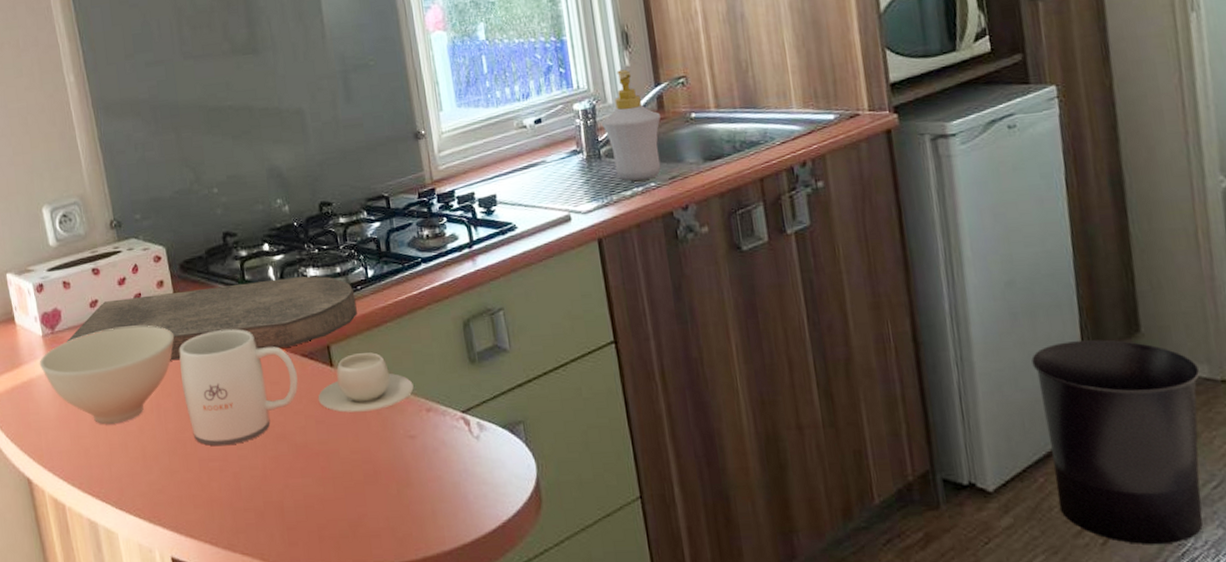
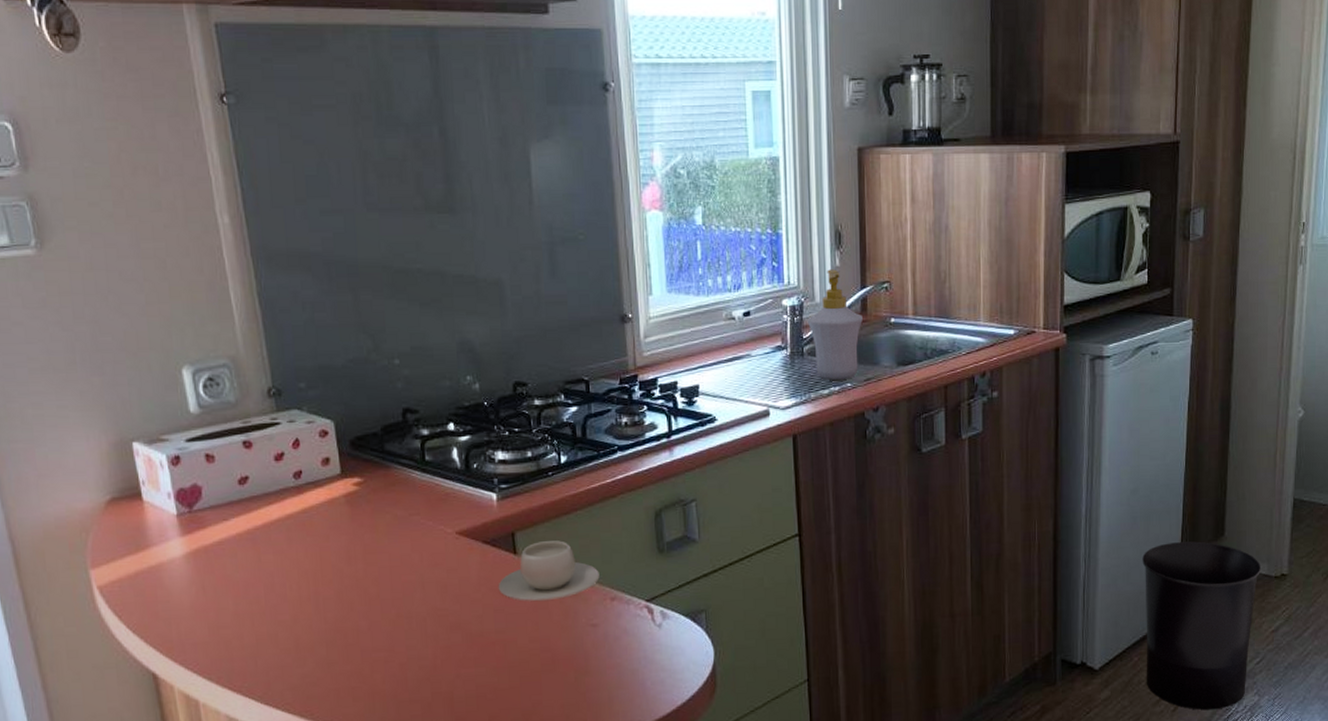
bowl: present [39,325,174,424] -> none [171,506,339,613]
cutting board: present [66,276,357,360] -> none [207,459,546,544]
mug: present [179,329,298,446] -> none [344,513,478,636]

